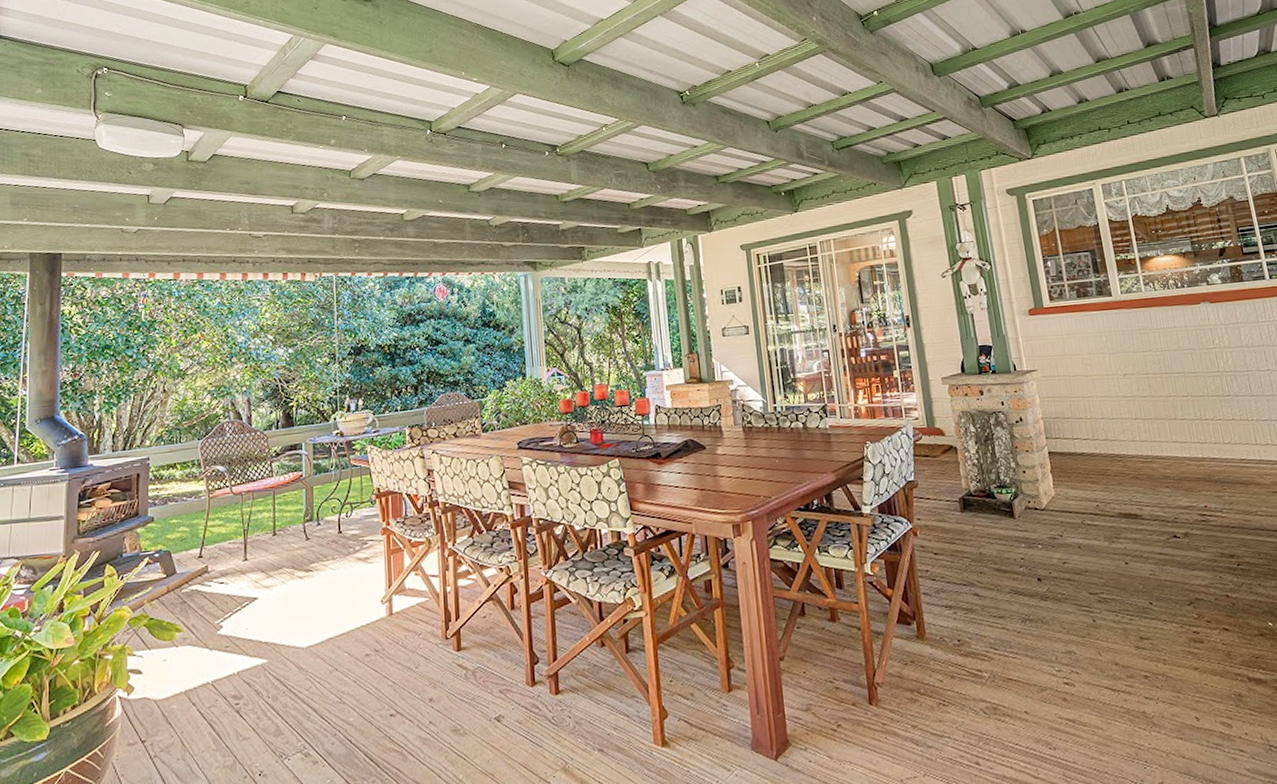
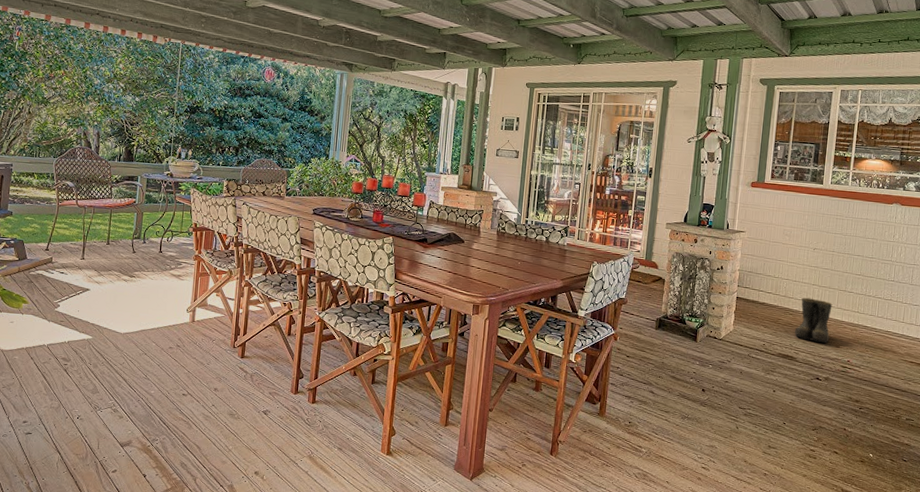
boots: none [1126,435,1175,490] -> present [795,297,833,343]

